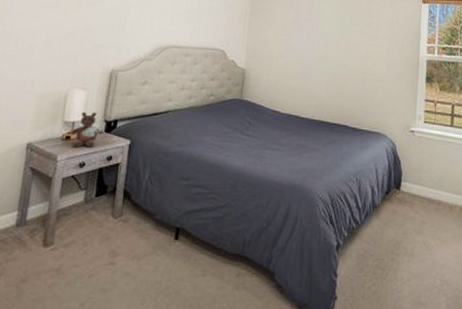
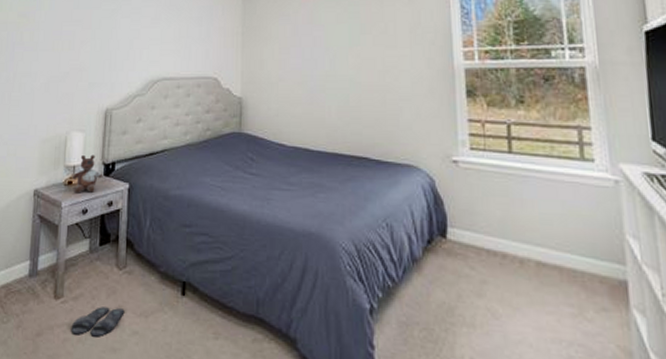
slippers: none [59,252,118,280] -> present [71,307,125,337]

